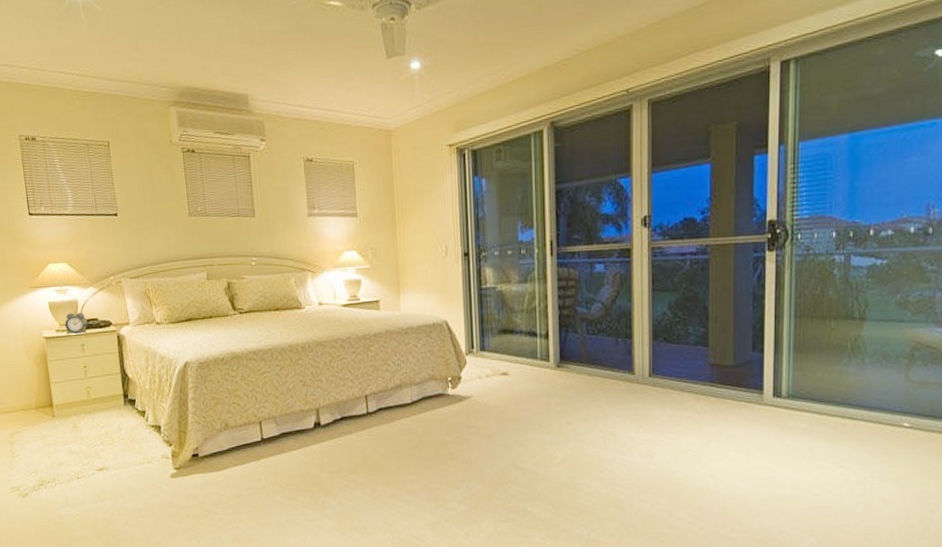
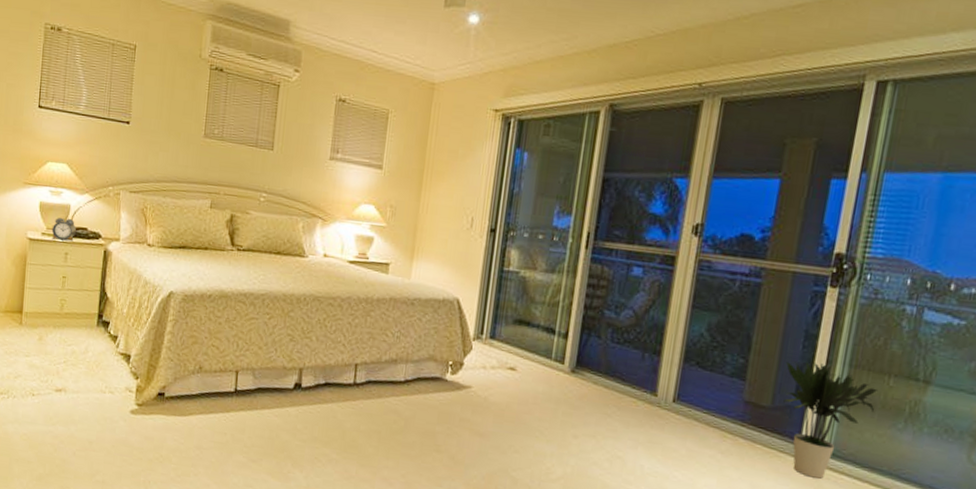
potted plant: none [741,319,823,419] -> present [783,361,879,479]

